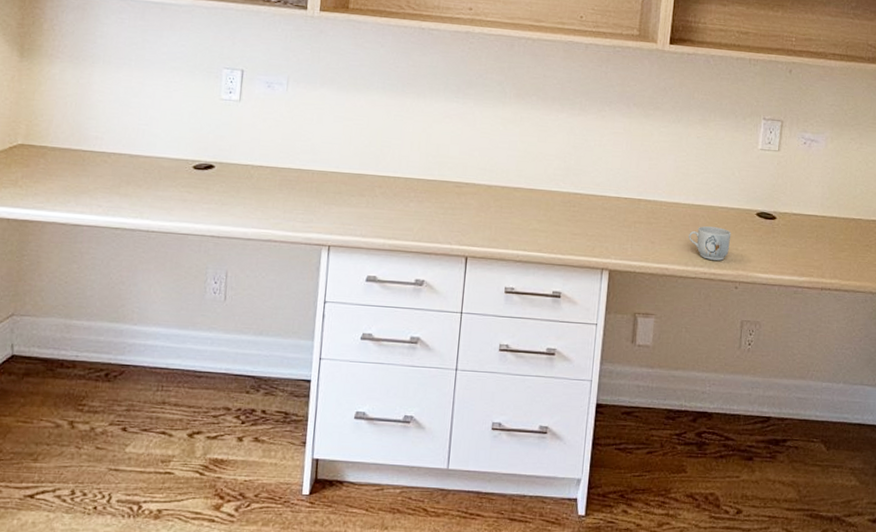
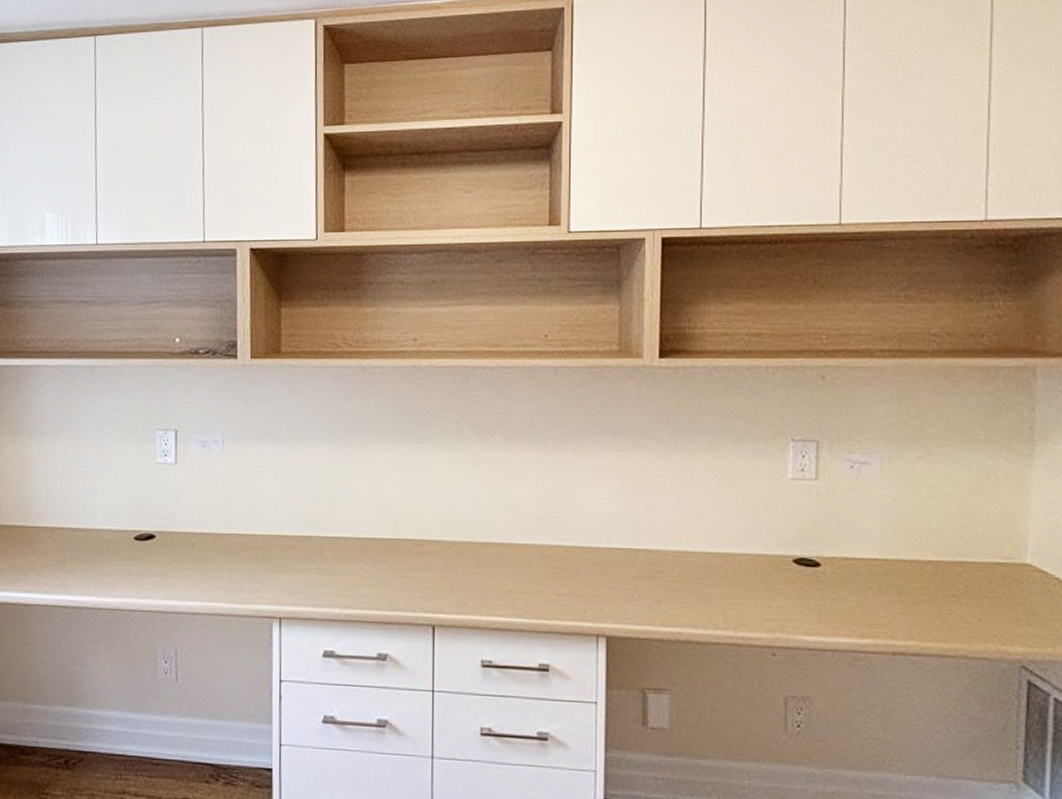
mug: present [689,226,732,261] -> none [705,579,762,621]

